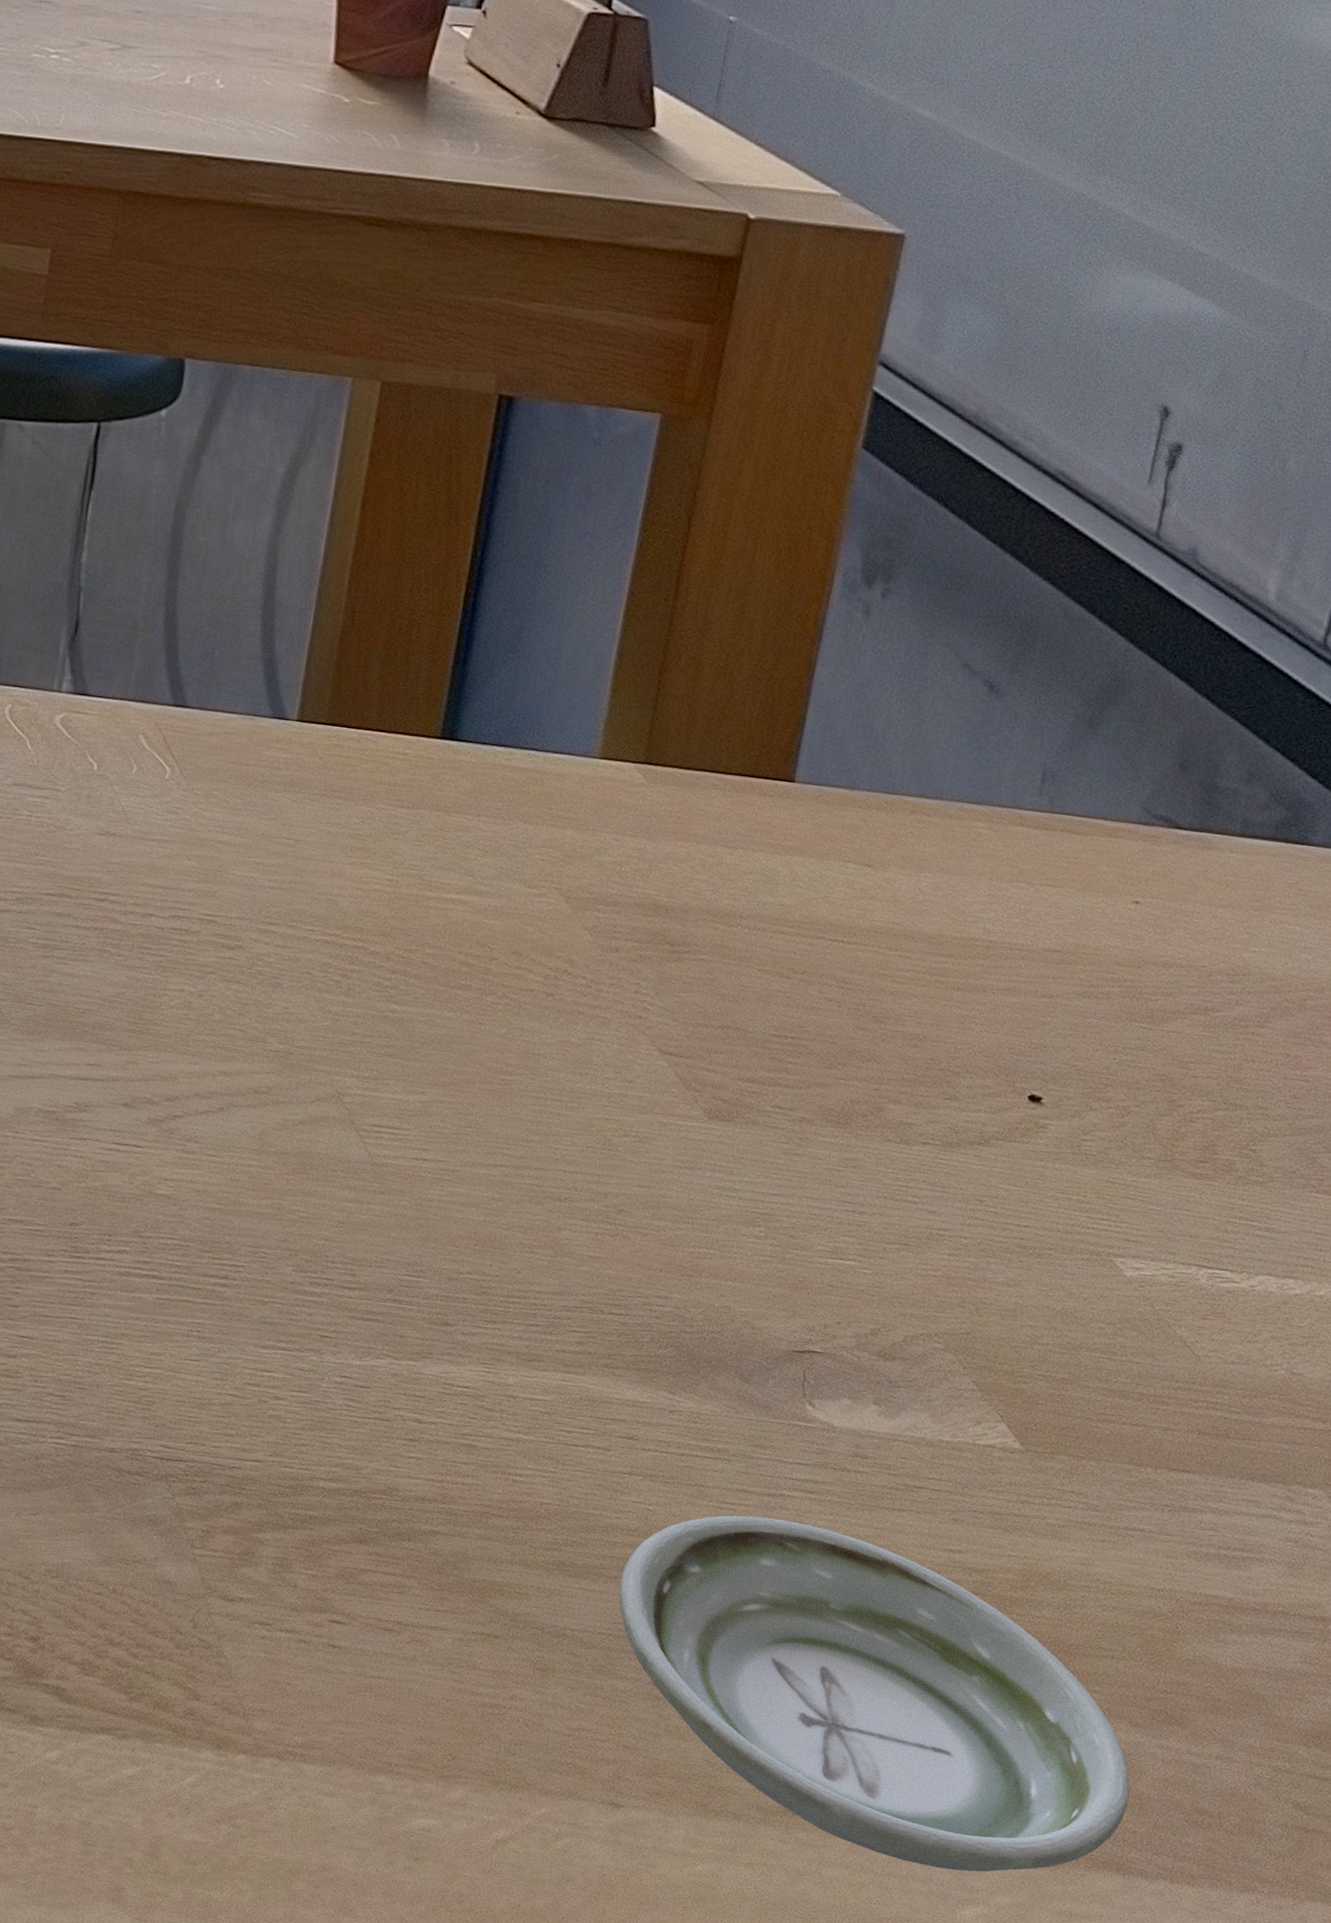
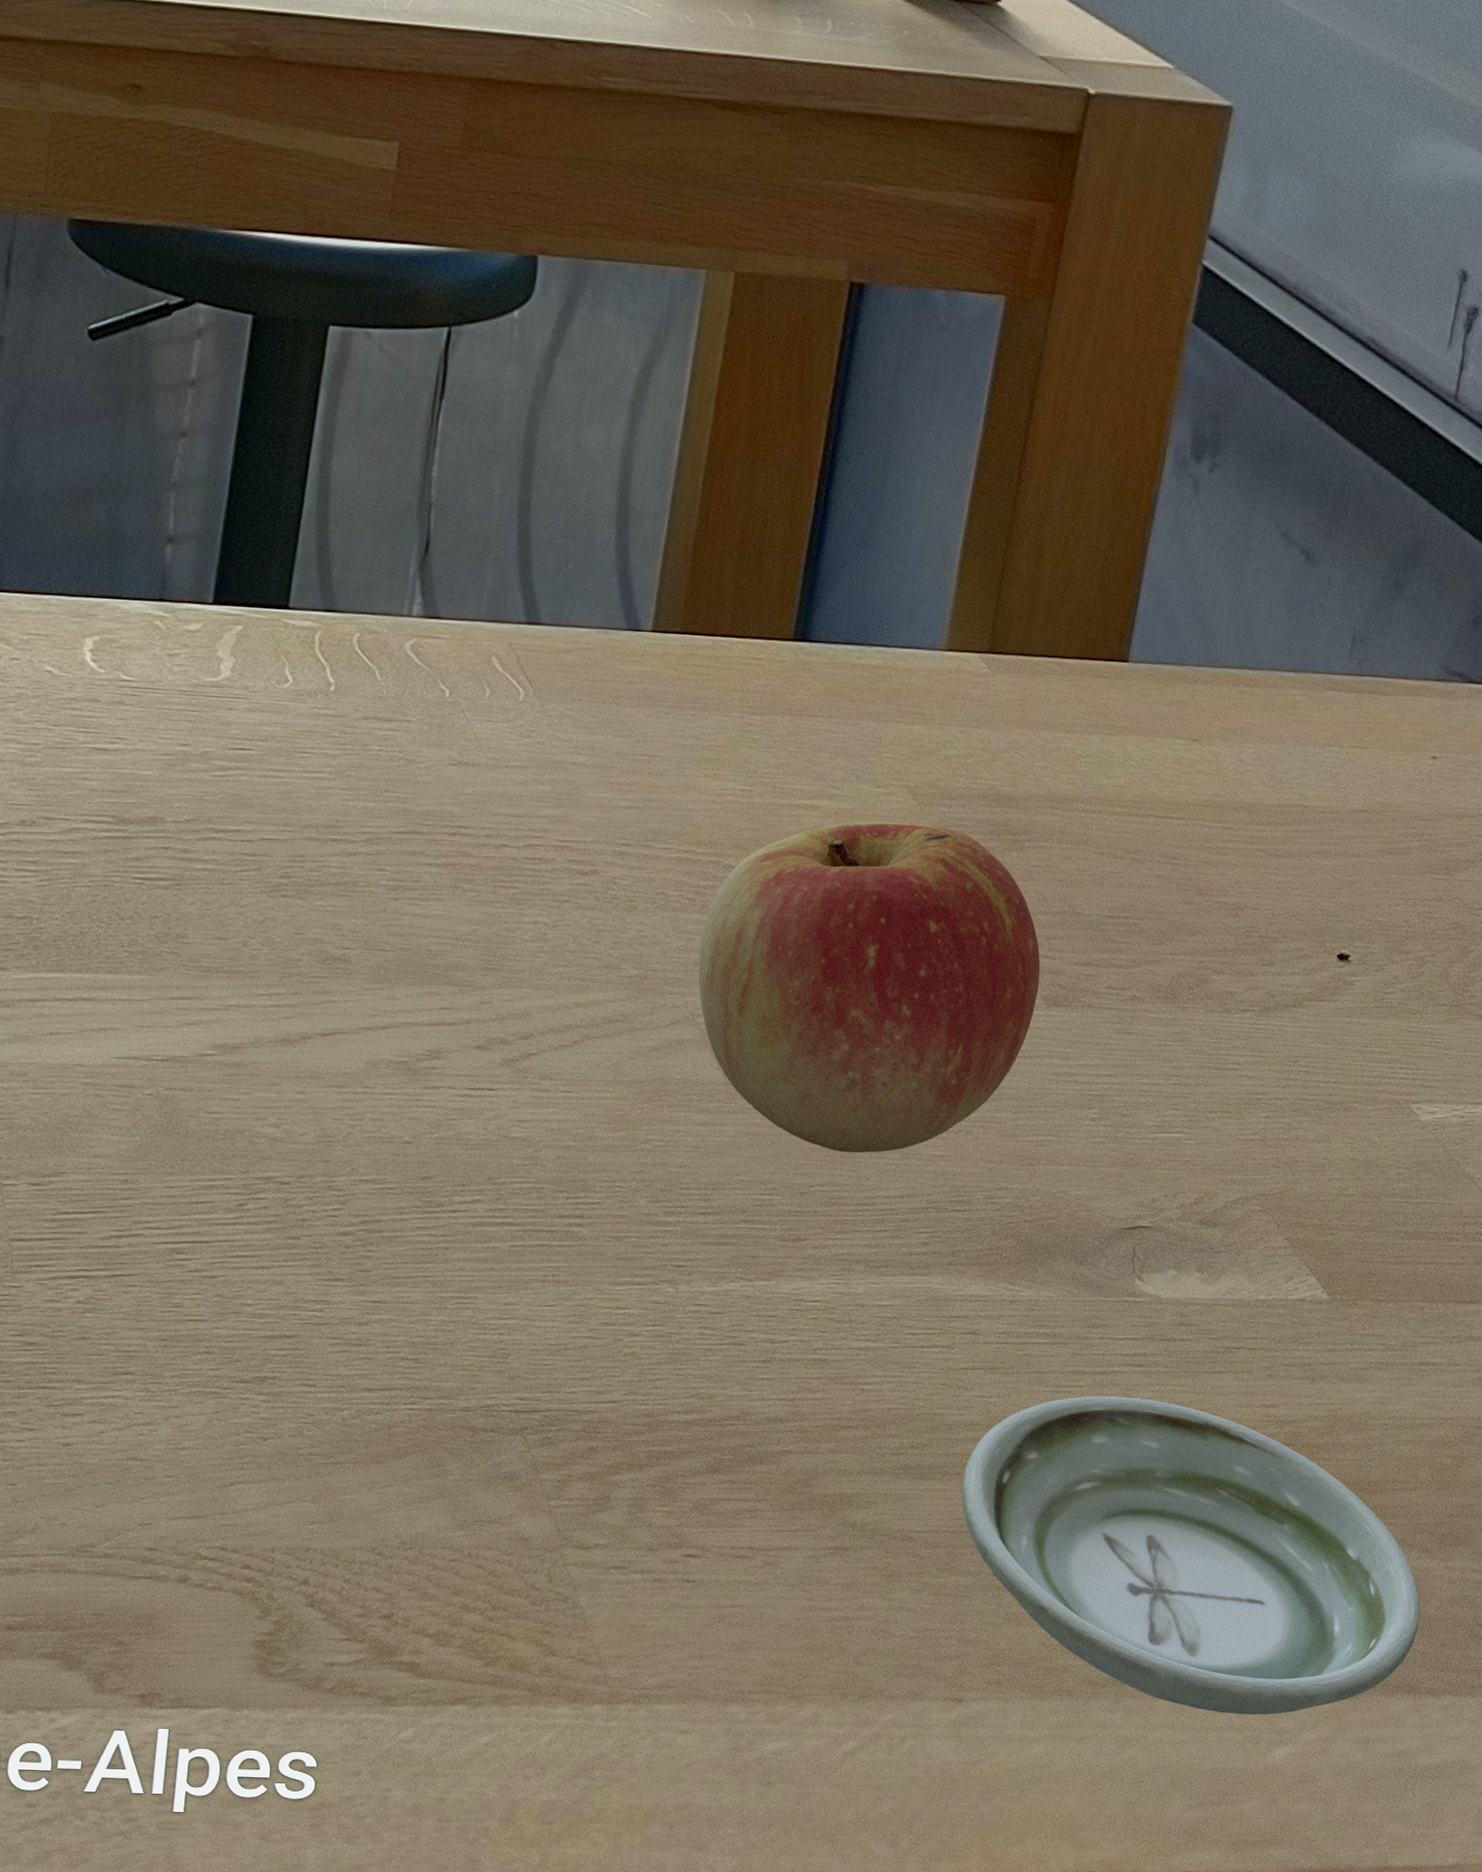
apple: none [344,918,702,1247] -> present [698,820,1041,1153]

